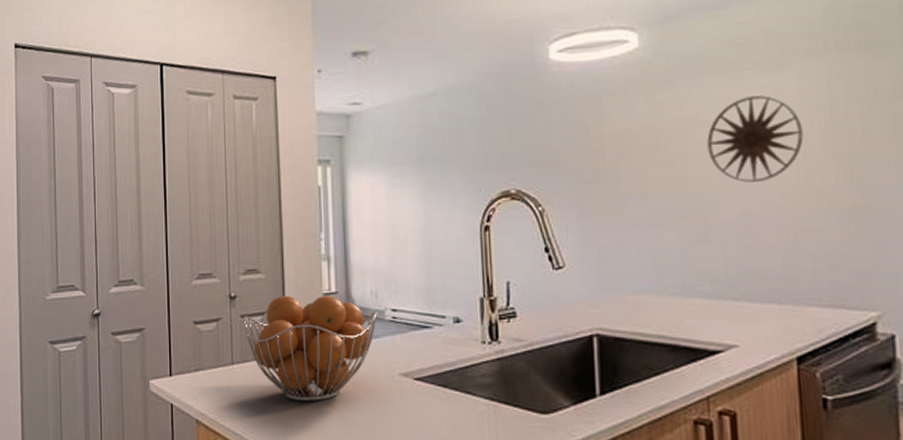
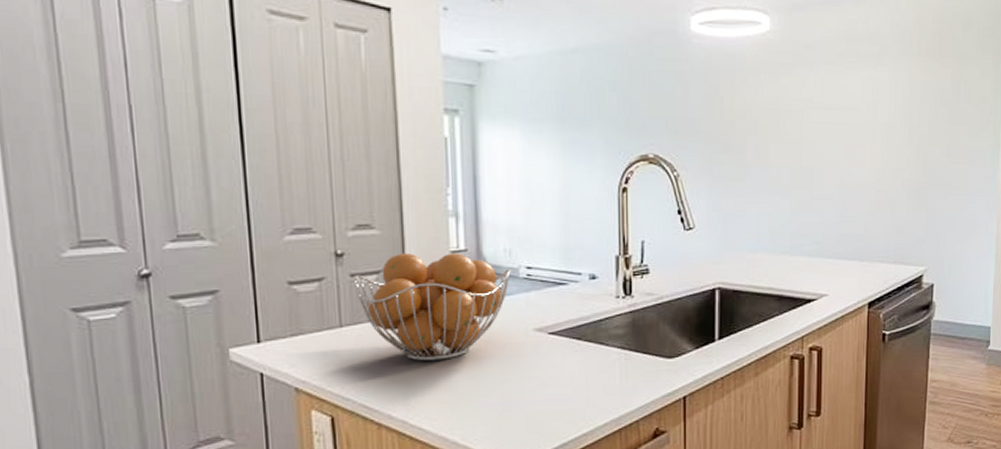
wall art: present [707,95,804,182] -> none [818,87,889,160]

